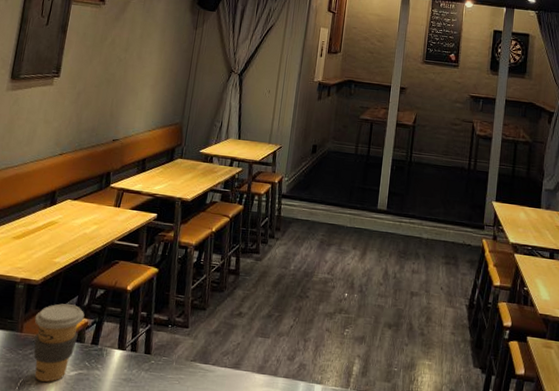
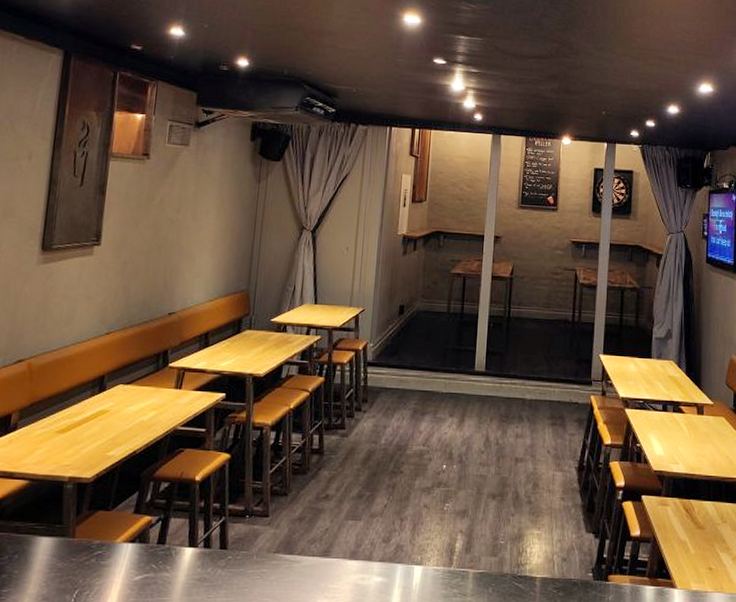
coffee cup: present [33,303,85,382] -> none [88,502,147,590]

